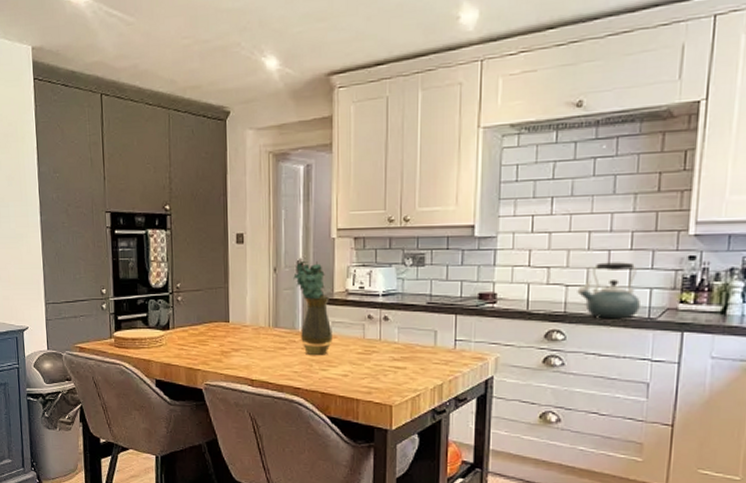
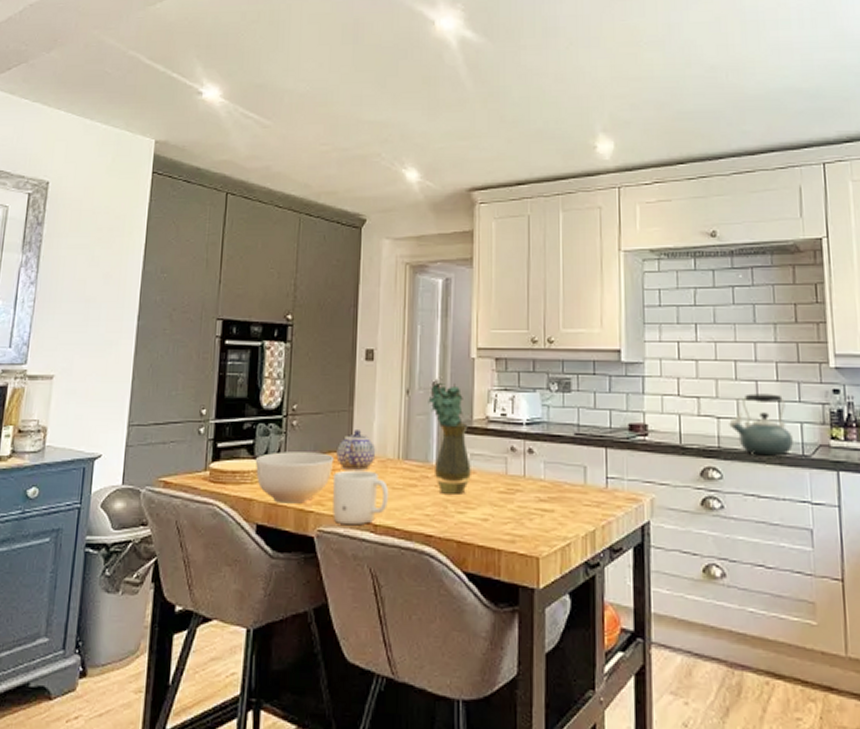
bowl: none [149,322,215,363] -> present [255,451,335,504]
mug: none [214,336,263,380] -> present [332,470,389,526]
teapot: none [216,303,250,338] -> present [336,430,376,472]

